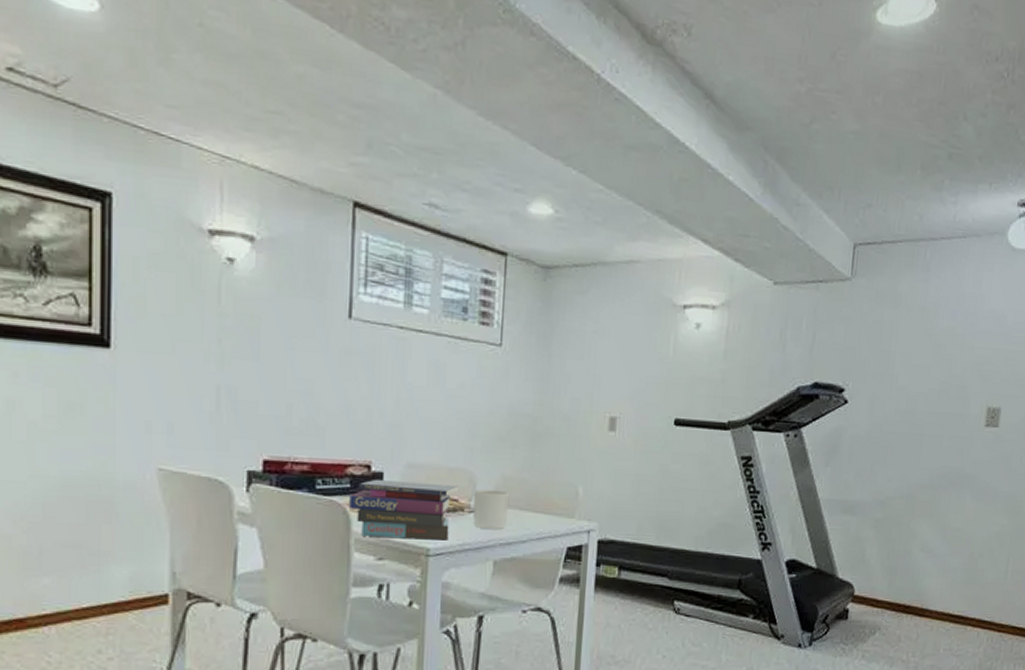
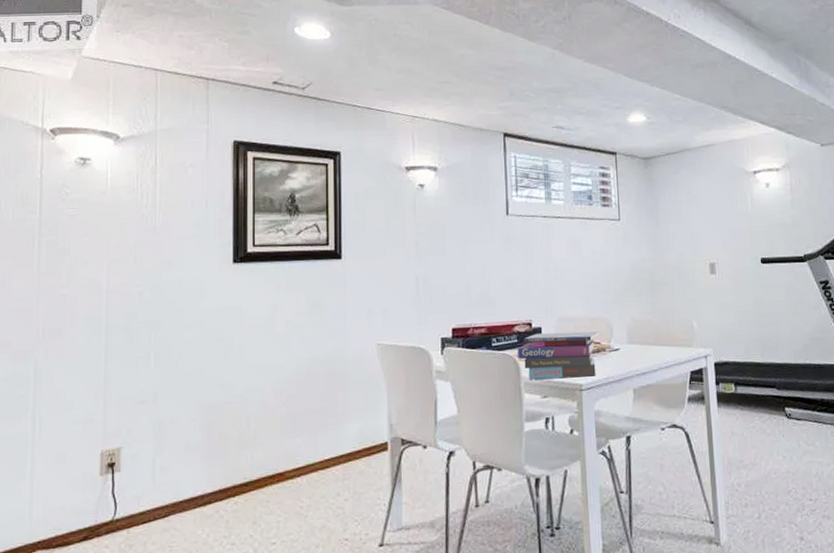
mug: present [473,489,510,530] -> none [612,331,641,364]

